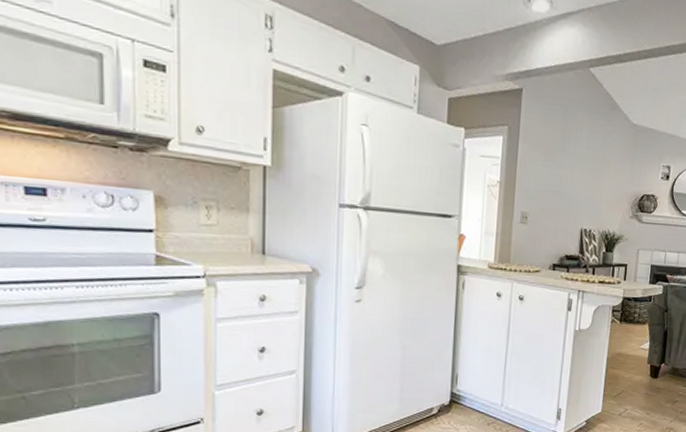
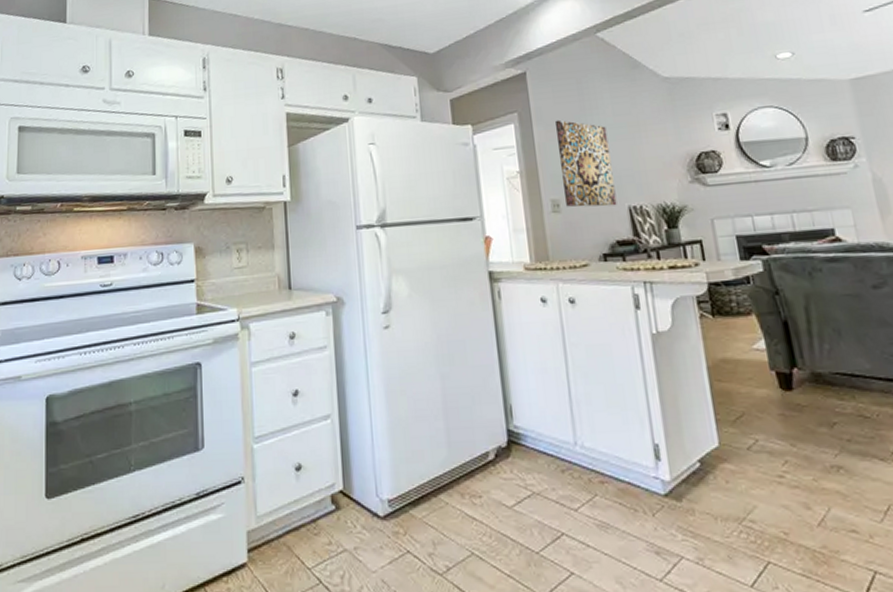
wall art: none [533,141,579,226] -> present [555,119,617,207]

